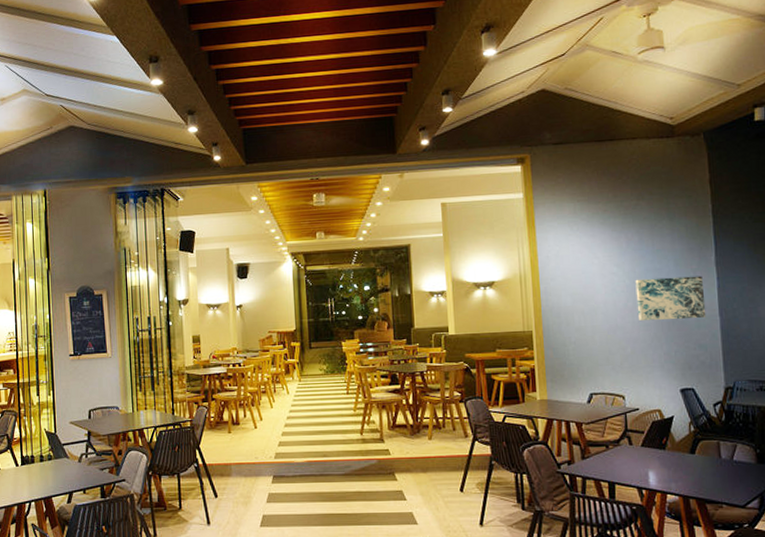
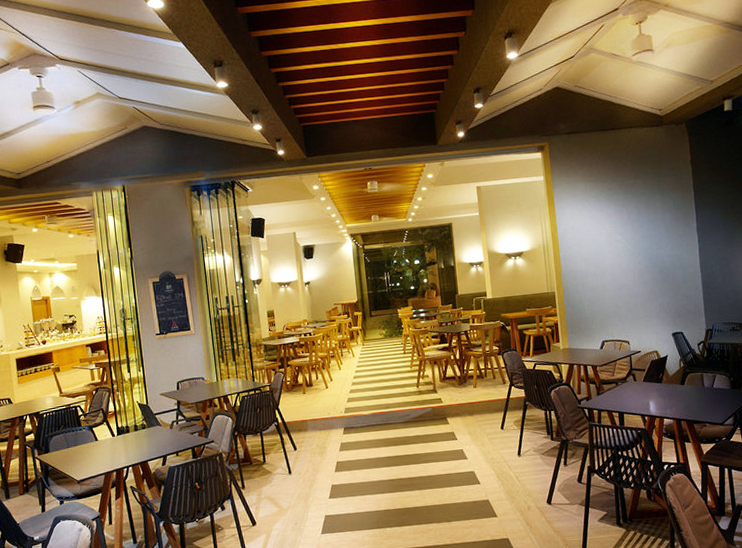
wall art: present [635,275,706,322] -> none [635,240,691,280]

